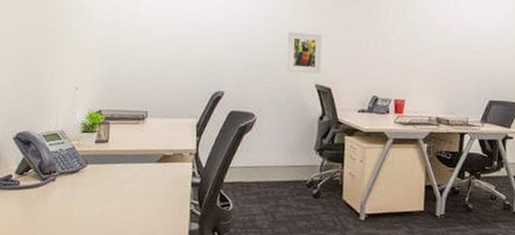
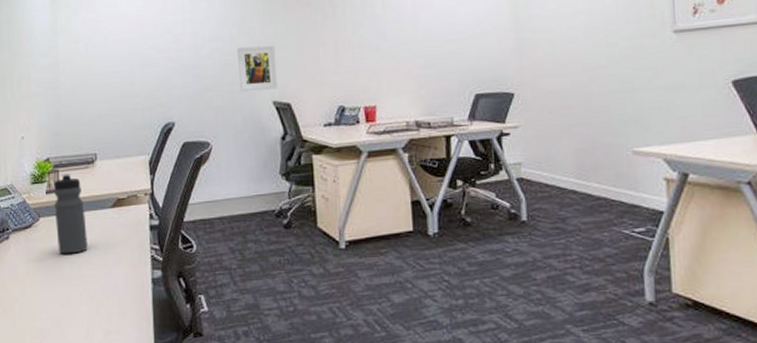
water bottle: none [102,127,132,201] -> present [54,174,88,254]

